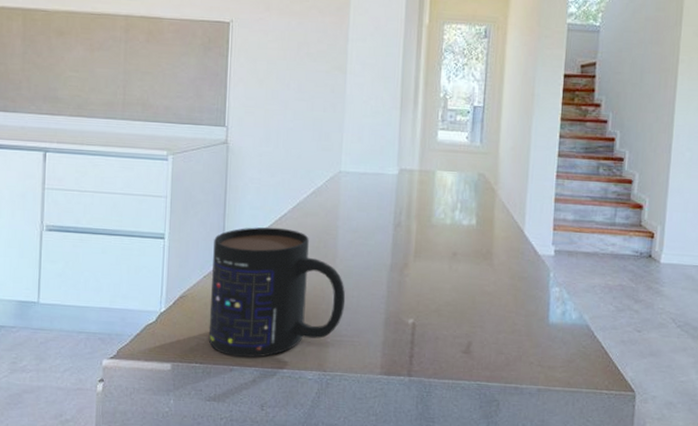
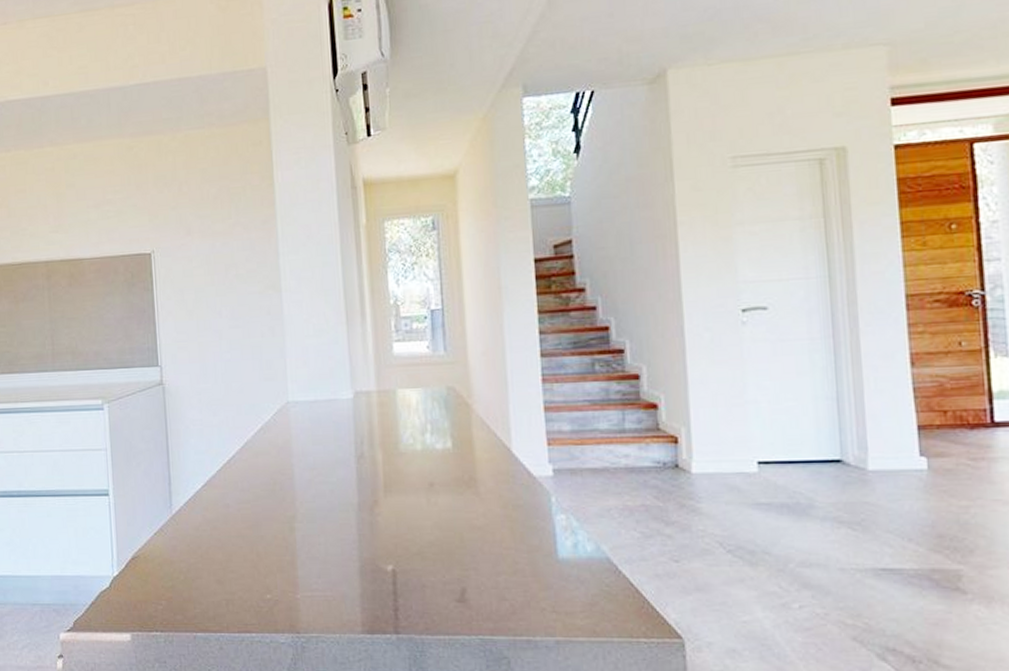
mug: present [208,227,346,358] -> none [160,472,312,622]

